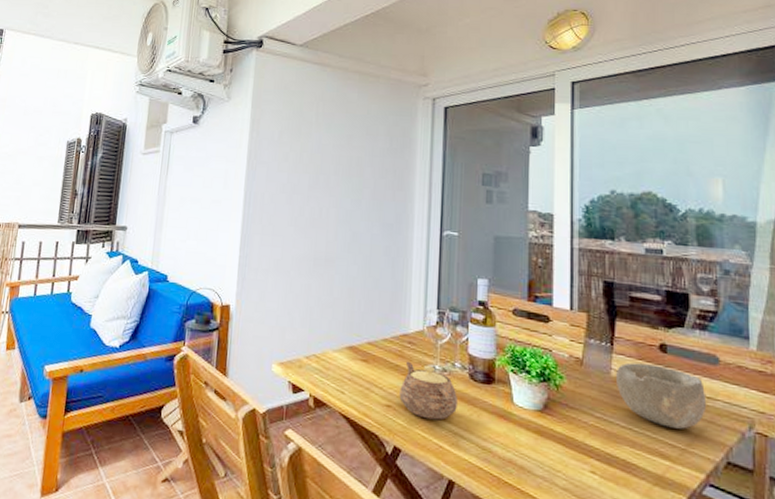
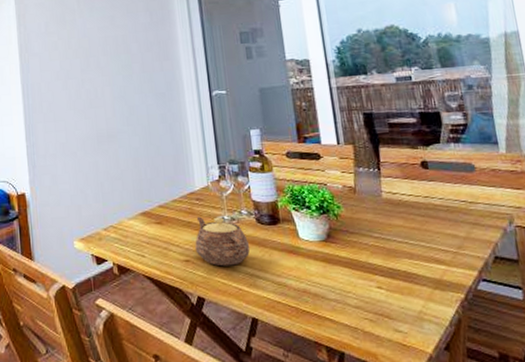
bowl: present [616,362,707,429] -> none [386,181,470,235]

